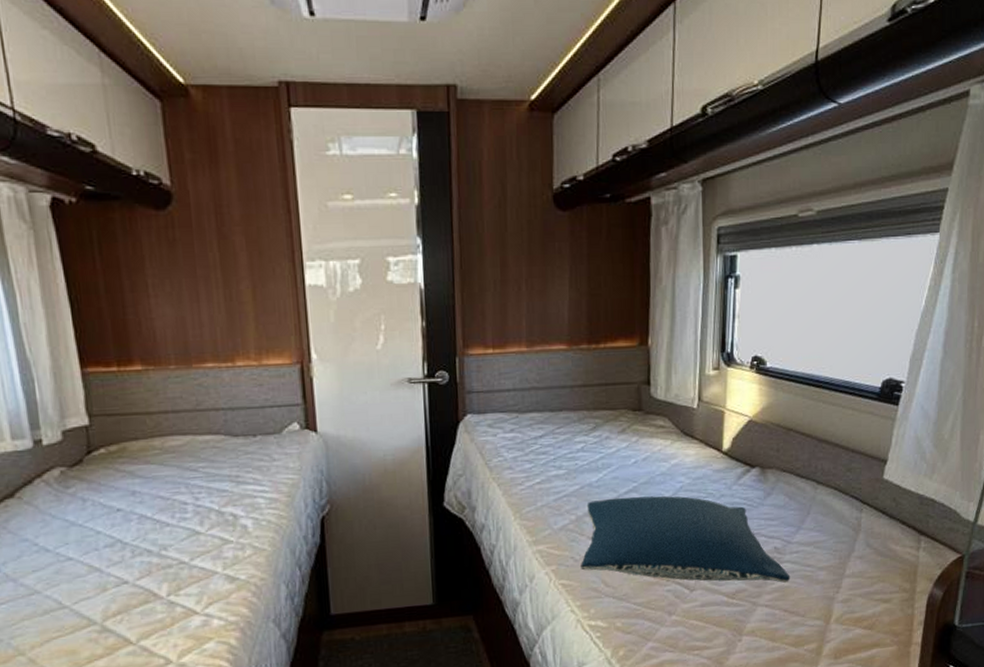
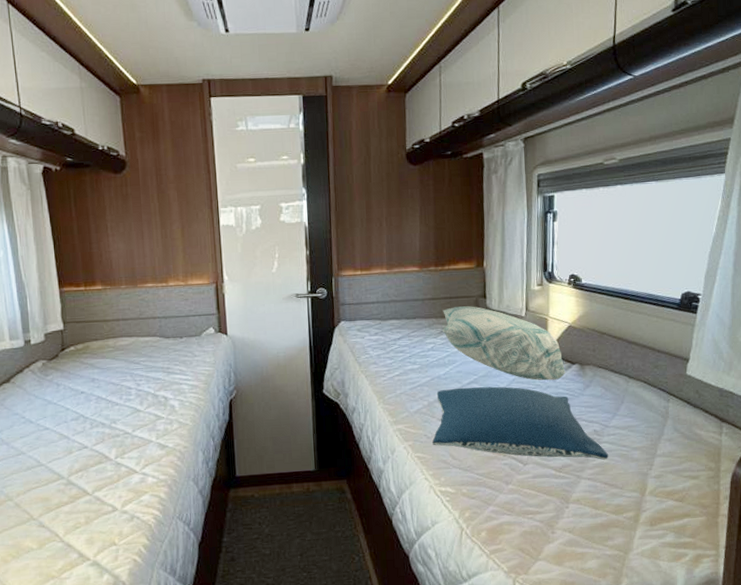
decorative pillow: none [596,395,743,488] -> present [443,306,566,381]

